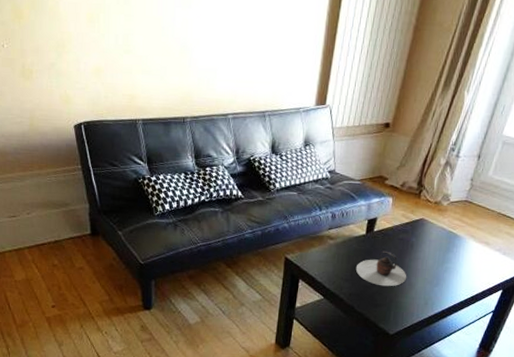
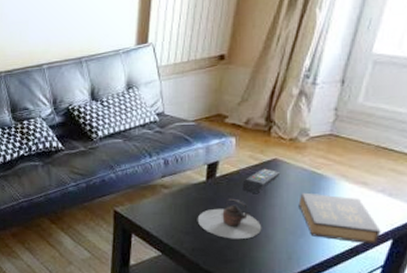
remote control: none [394,226,425,248] -> present [242,168,281,194]
hardback book: none [436,248,495,294] -> present [298,192,381,245]

